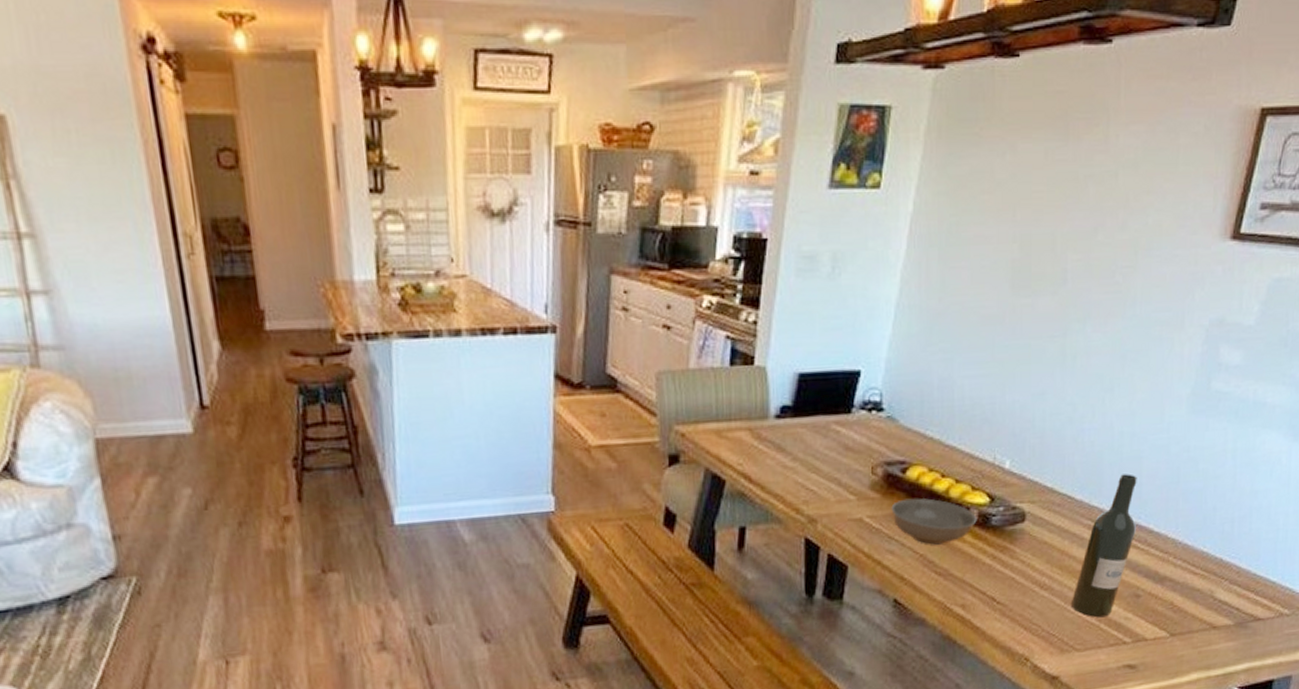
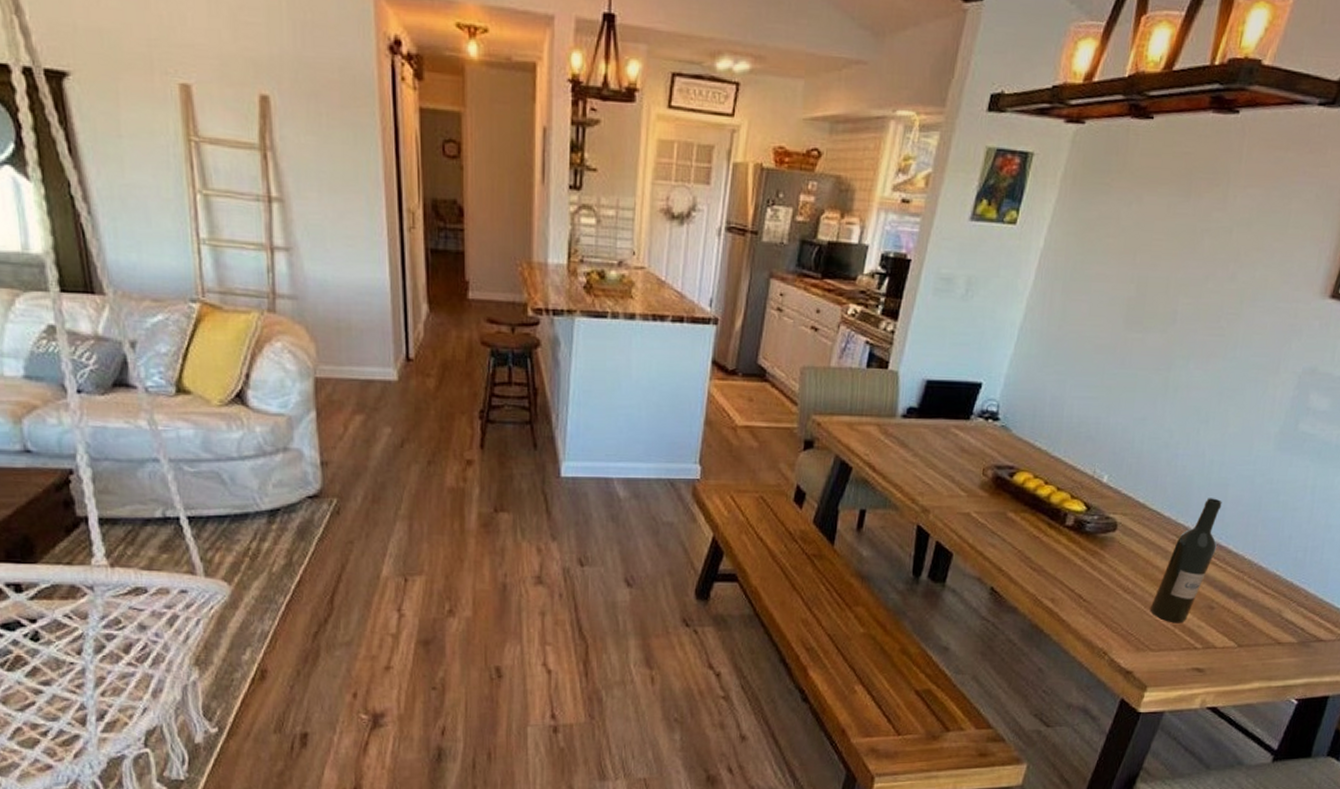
bowl: present [891,498,977,545] -> none [996,500,1073,543]

